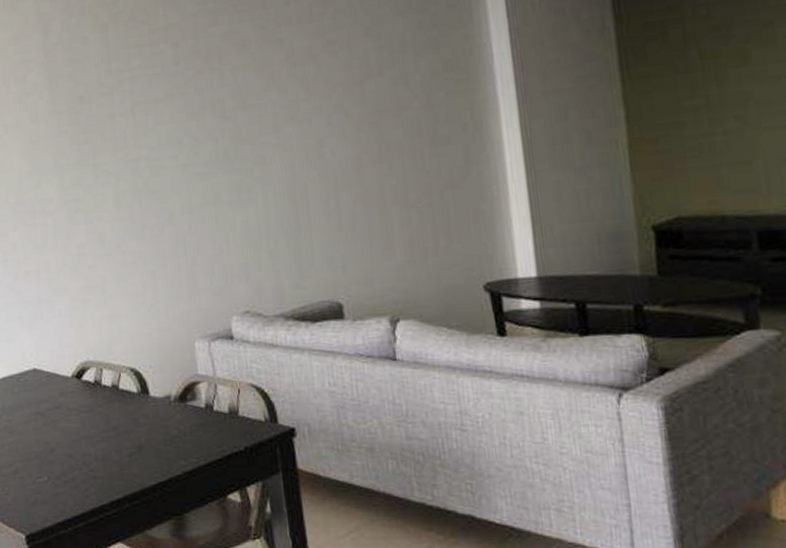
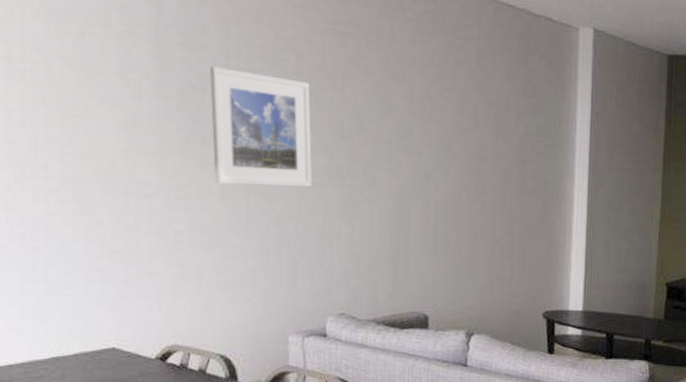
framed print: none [94,69,201,191] -> present [210,66,312,188]

